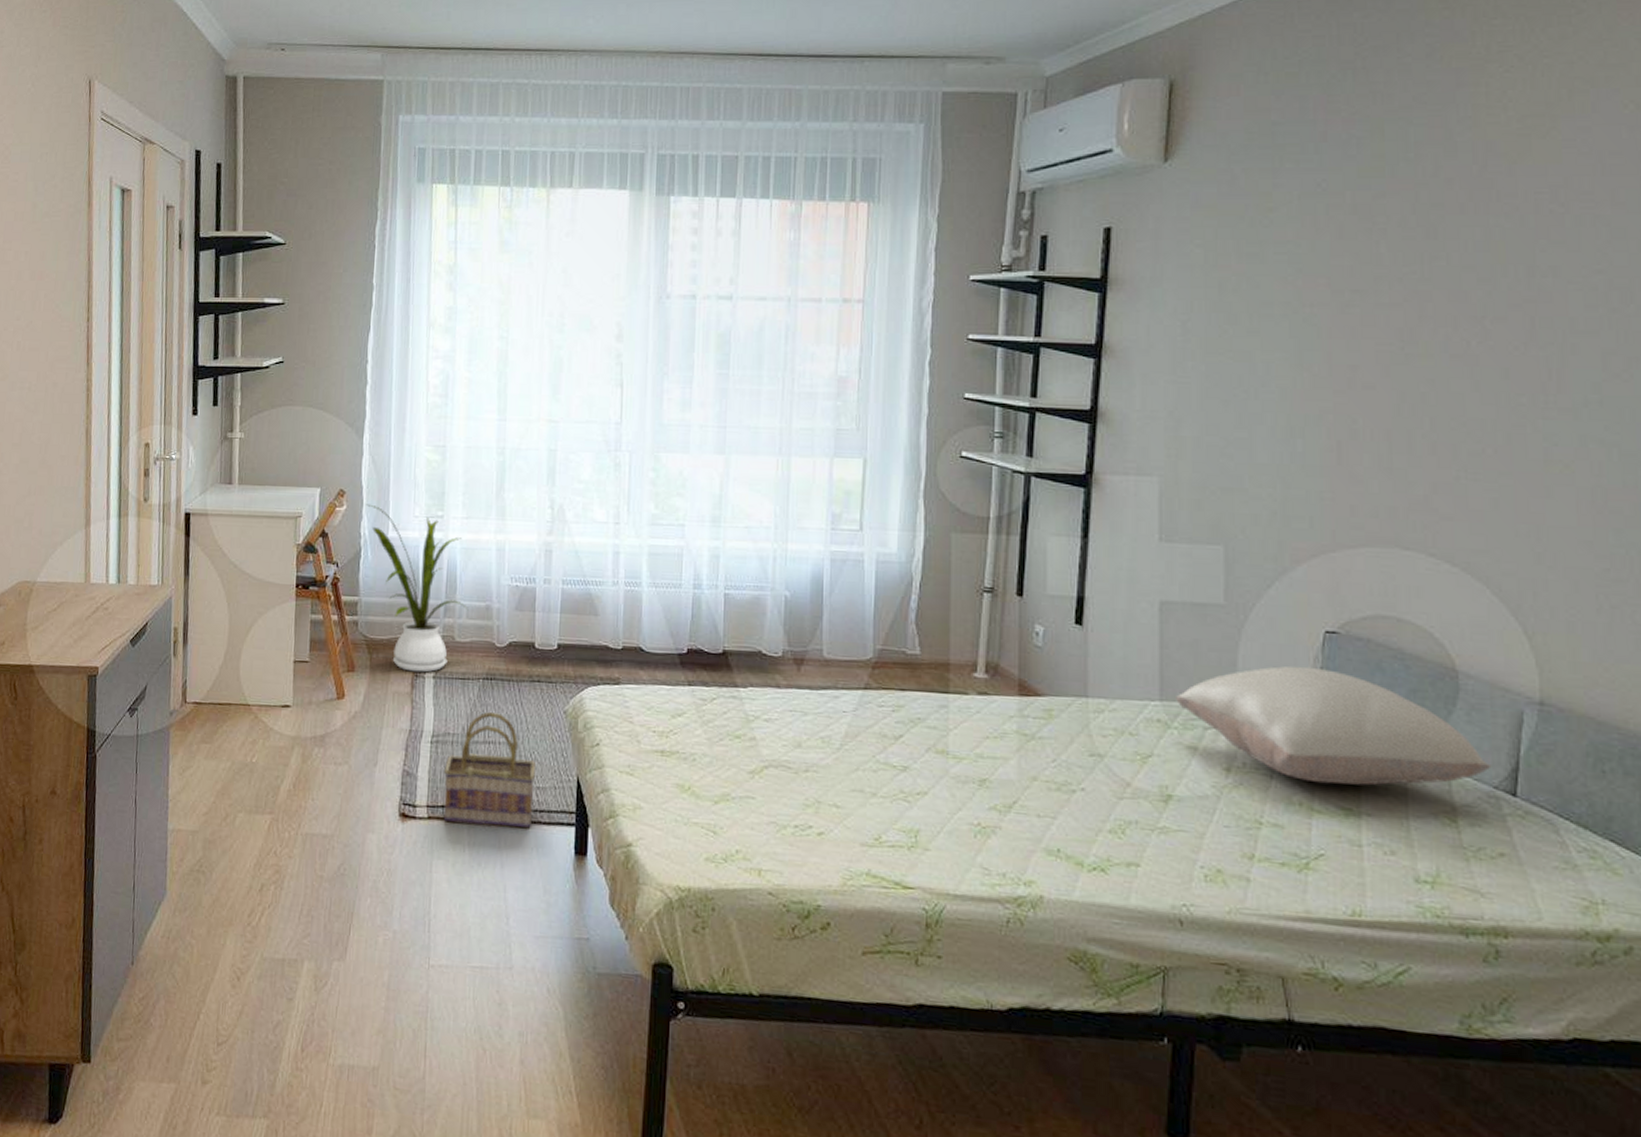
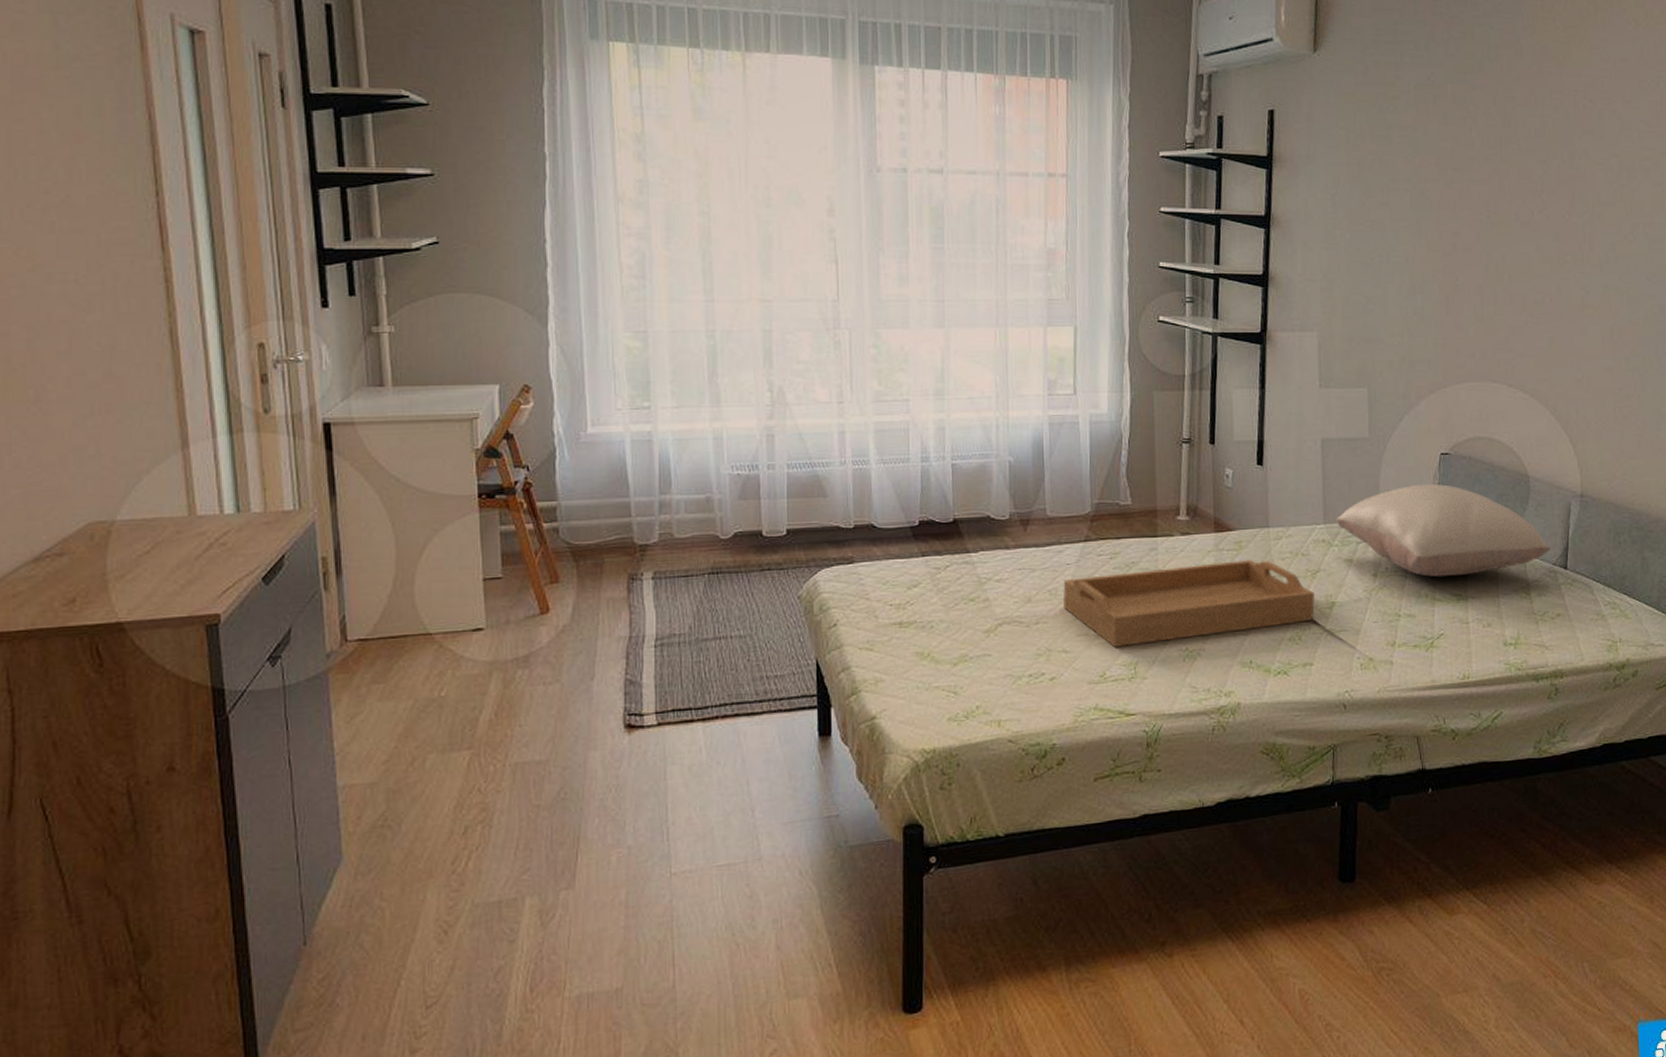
house plant: present [366,504,469,673] -> none [557,399,687,575]
basket: present [443,712,535,828] -> none [672,607,772,726]
serving tray: none [837,728,1145,814] -> present [1063,560,1315,647]

